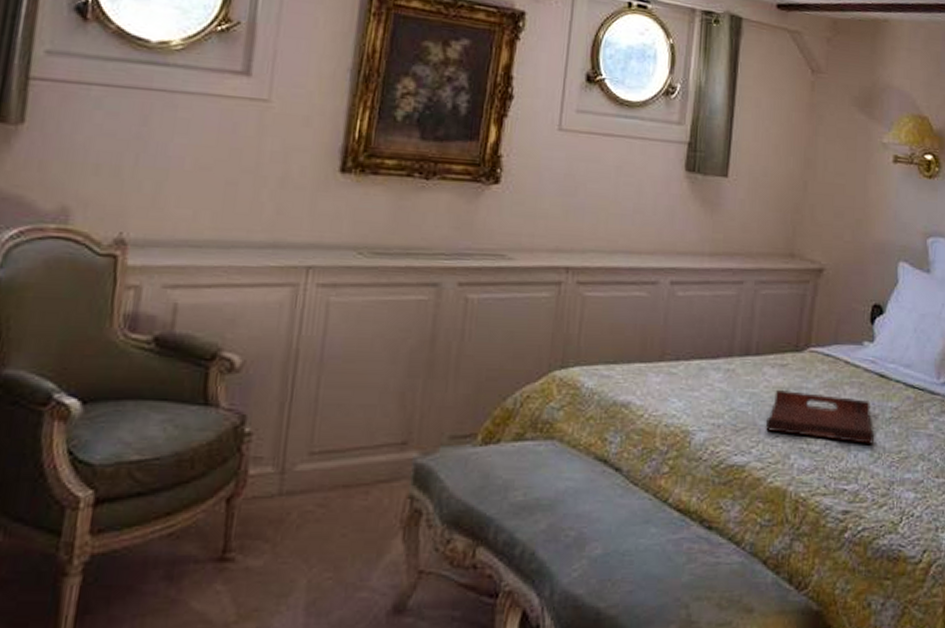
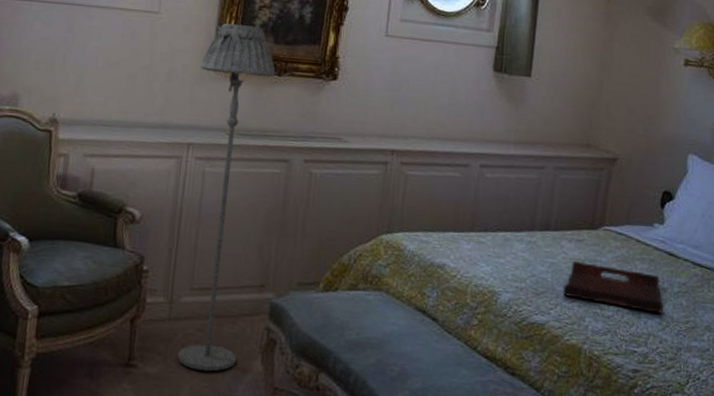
floor lamp: none [290,114,422,558] -> present [177,23,276,372]

